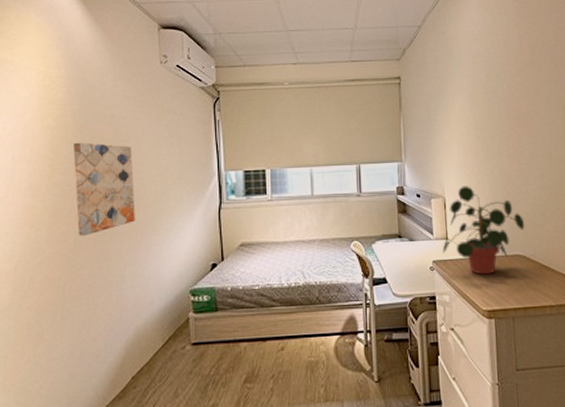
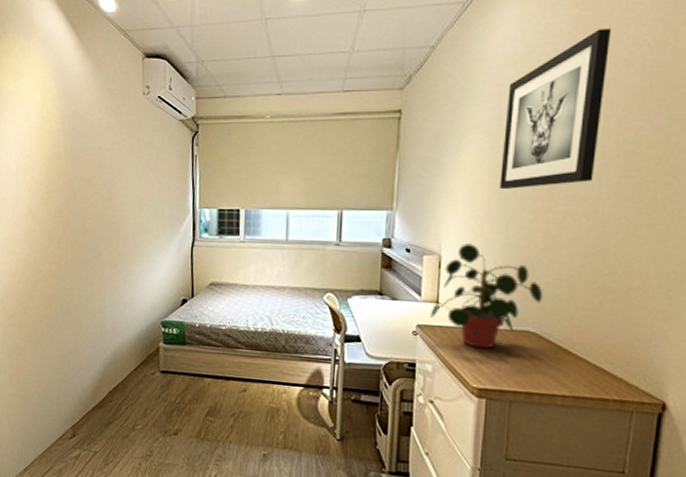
wall art: present [73,142,135,236] -> none [65,172,116,260]
wall art: none [478,17,546,140] -> present [499,28,612,190]

